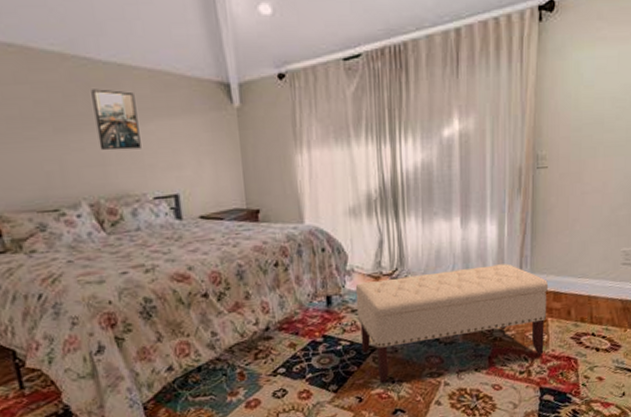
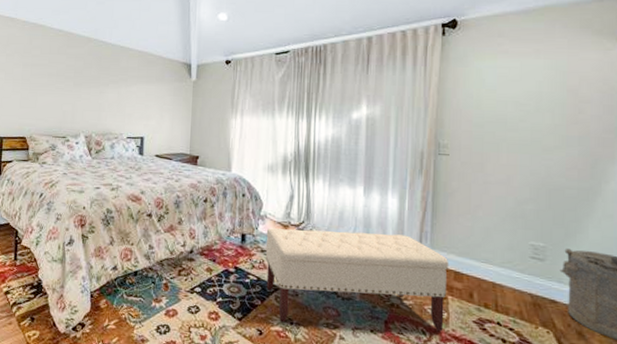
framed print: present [91,89,141,151] -> none [99,61,127,103]

